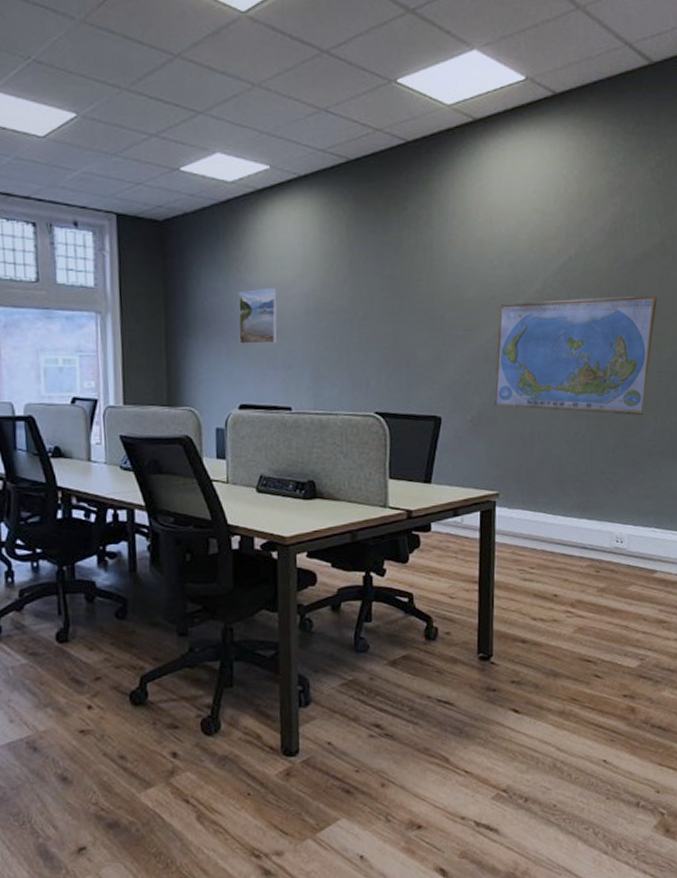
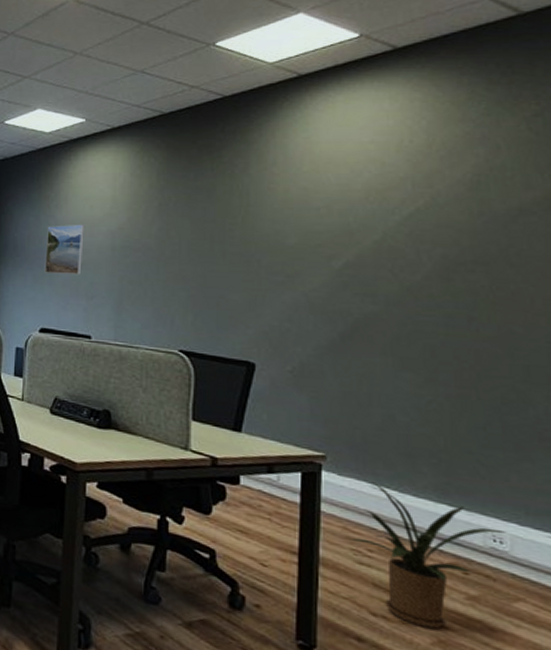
world map: present [493,295,657,415] -> none [320,252,542,391]
house plant: none [517,509,626,621] -> present [350,481,507,629]

